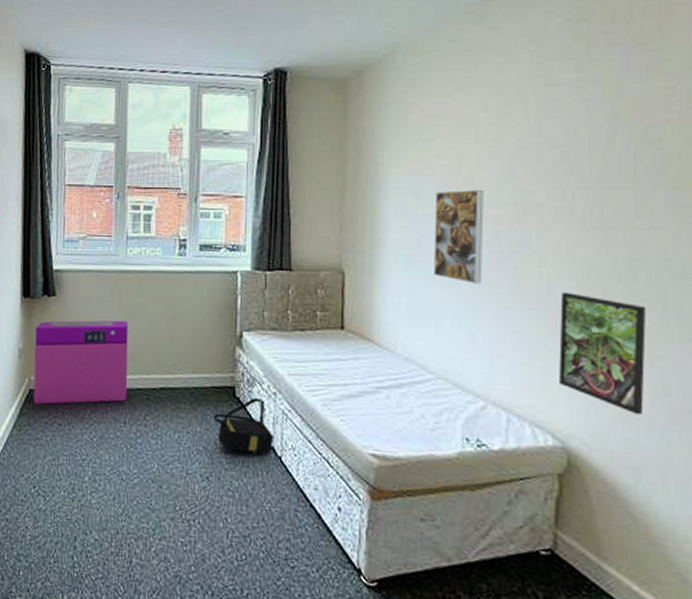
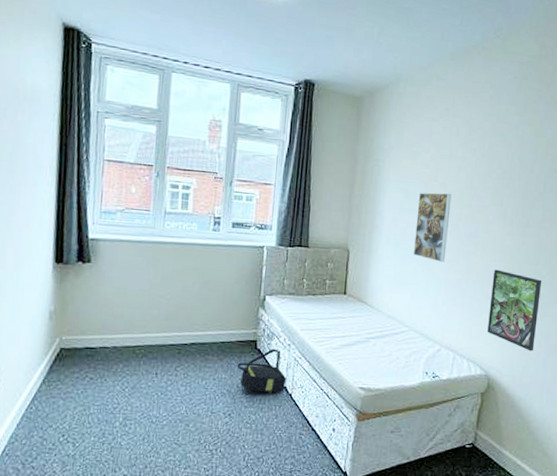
air purifier: present [33,320,129,405] -> none [64,285,164,362]

